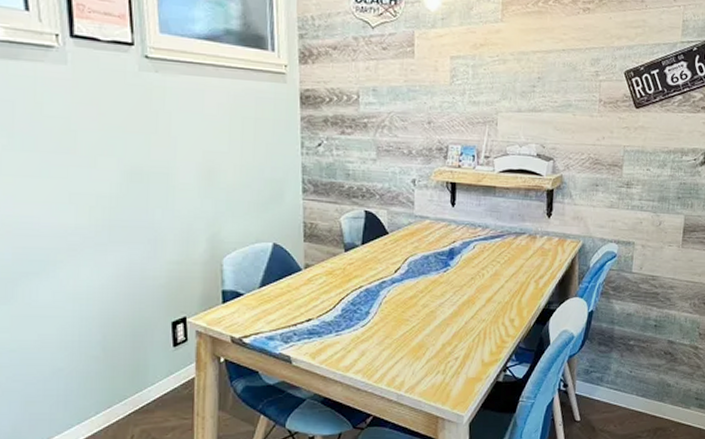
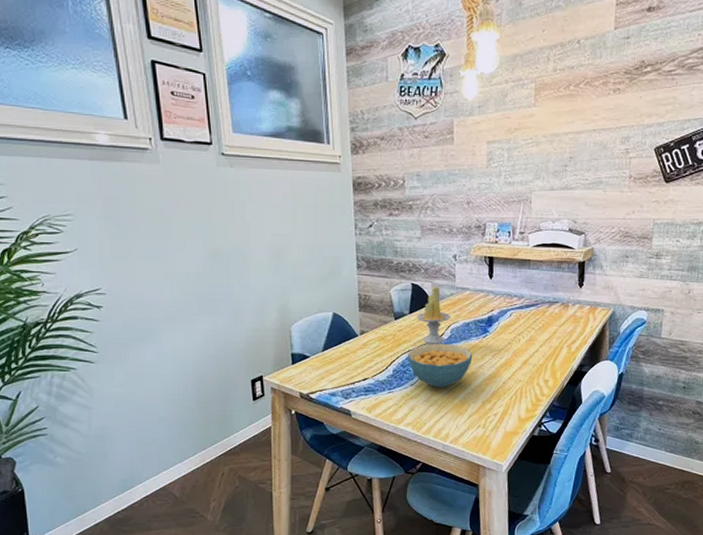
cereal bowl: none [358,278,433,330] -> present [407,343,473,388]
candle: none [369,214,409,281] -> present [416,287,451,345]

